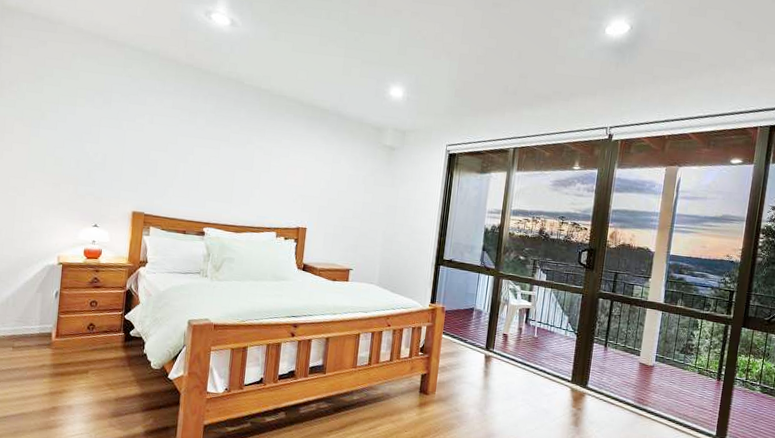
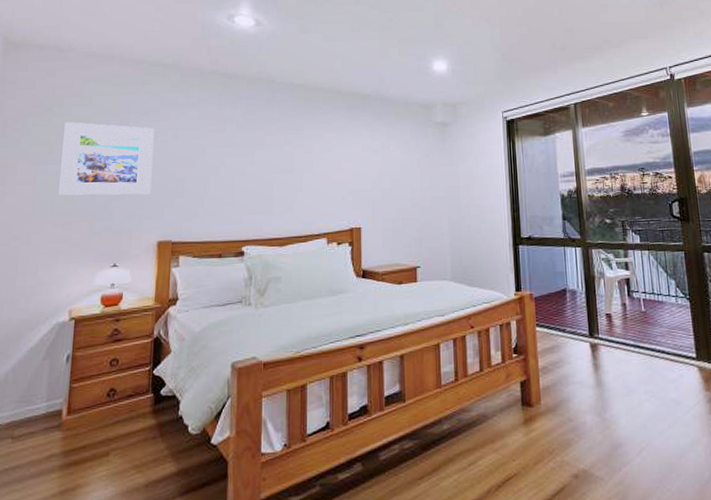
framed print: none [49,92,134,170] -> present [59,122,155,196]

